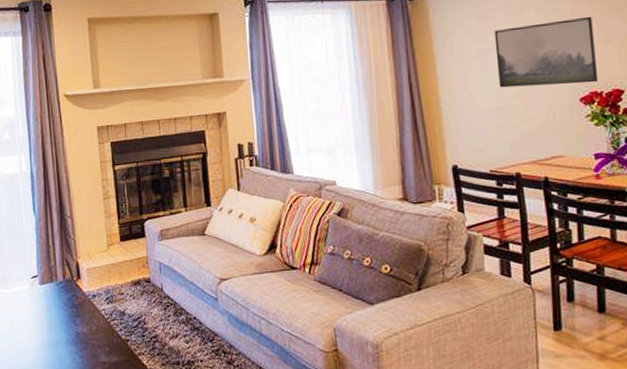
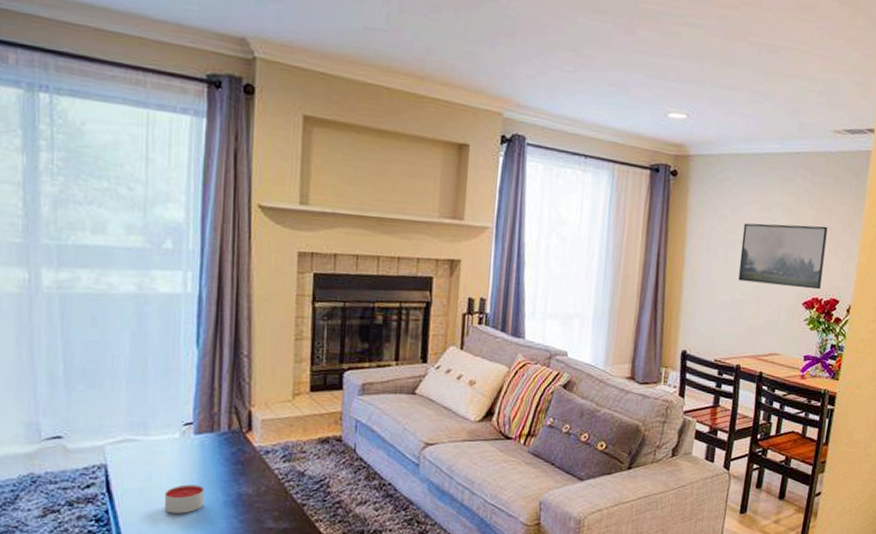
candle: none [23,327,53,352] -> present [164,484,204,514]

